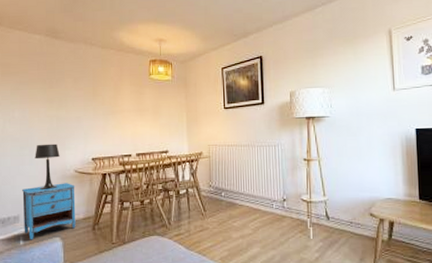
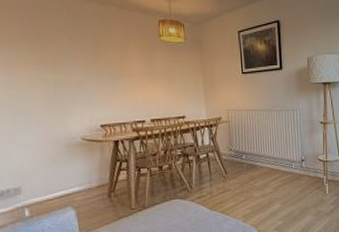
nightstand: present [21,183,76,240] -> none [19,151,89,212]
table lamp: present [35,143,60,189] -> none [31,110,64,159]

